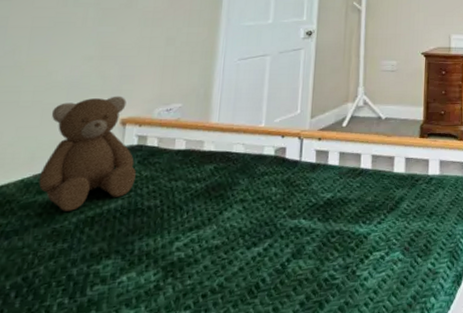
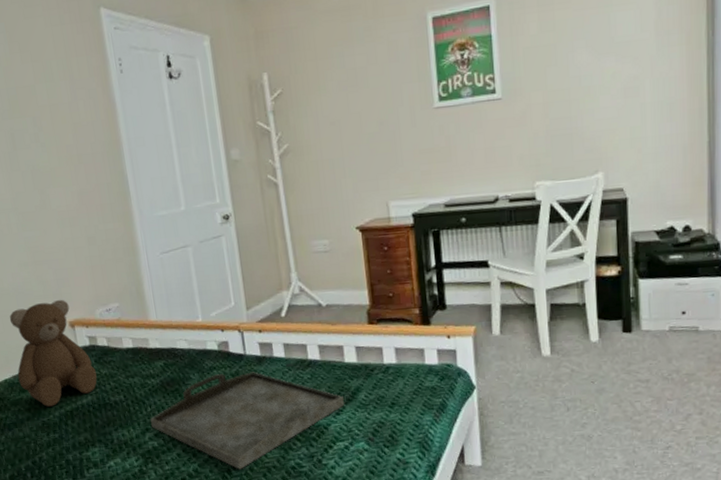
serving tray: none [183,178,388,283] -> present [150,372,345,470]

